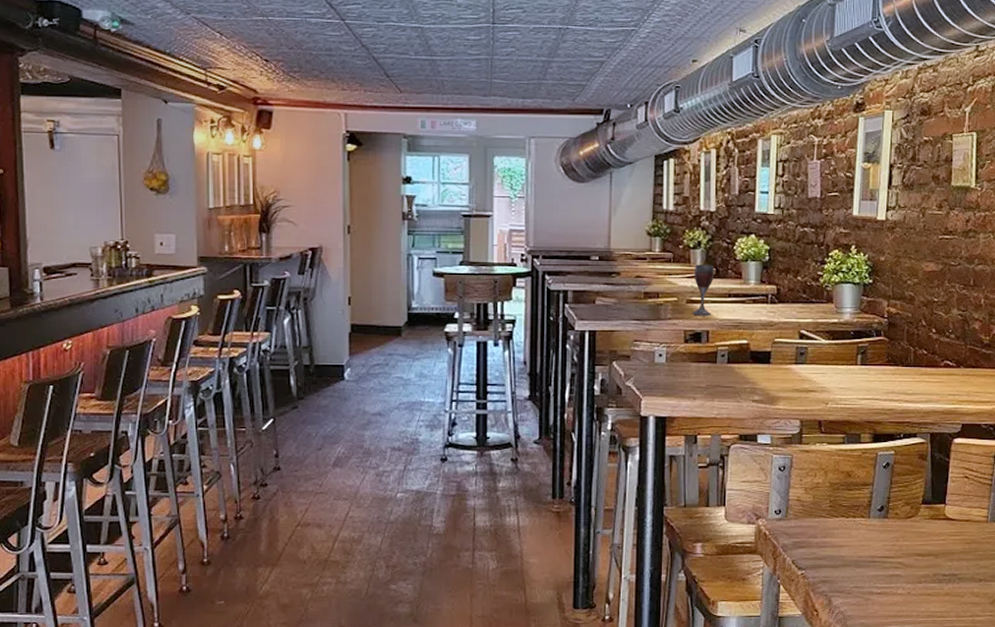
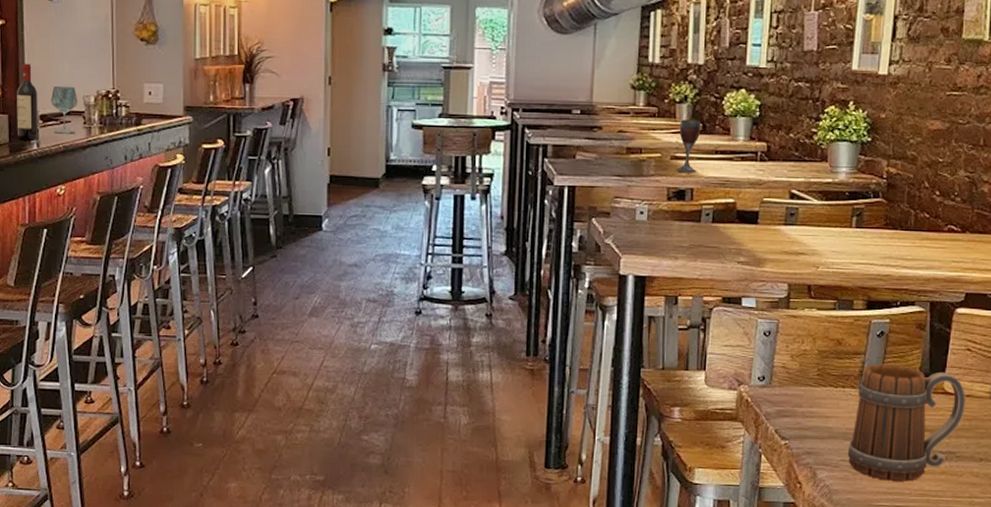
wine bottle: none [17,214,42,294] -> present [17,63,39,141]
wine glass: none [54,237,85,287] -> present [50,86,78,134]
beer mug: none [859,493,966,604] -> present [847,363,967,481]

